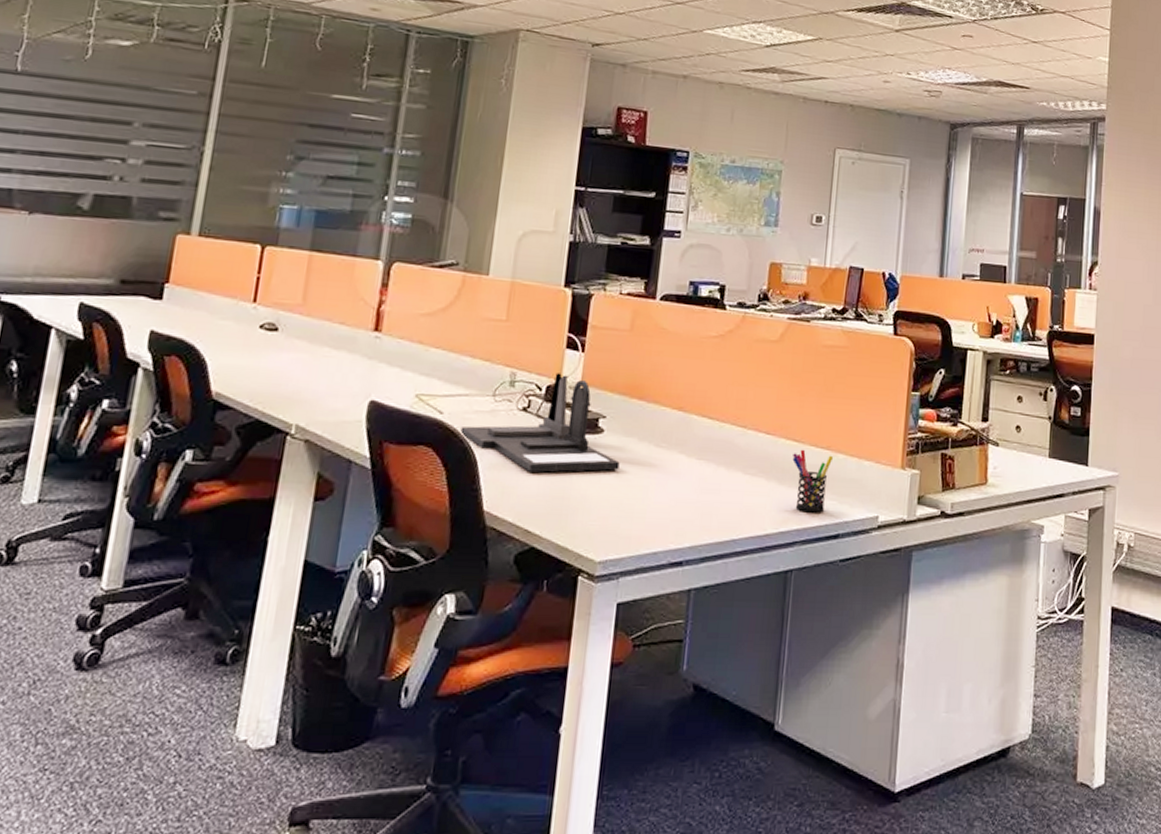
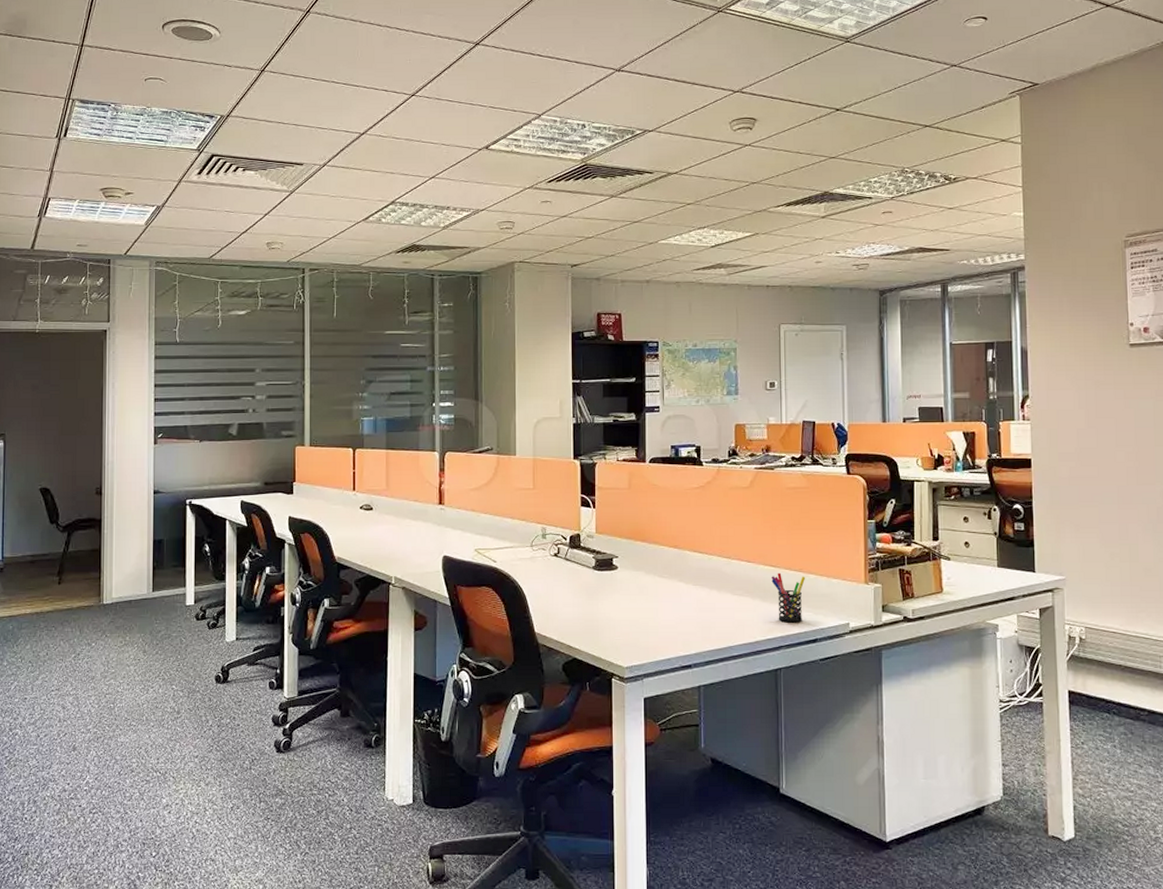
desk organizer: present [460,373,620,473] -> none [511,525,633,602]

